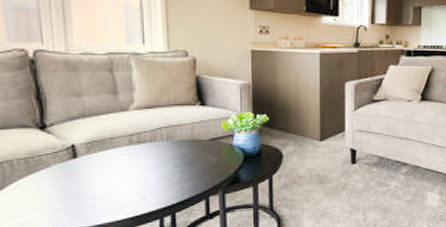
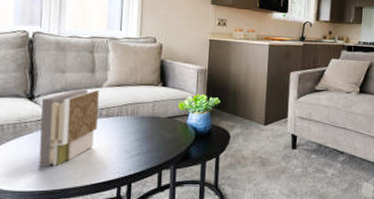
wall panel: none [55,113,128,203] -> present [39,88,99,167]

